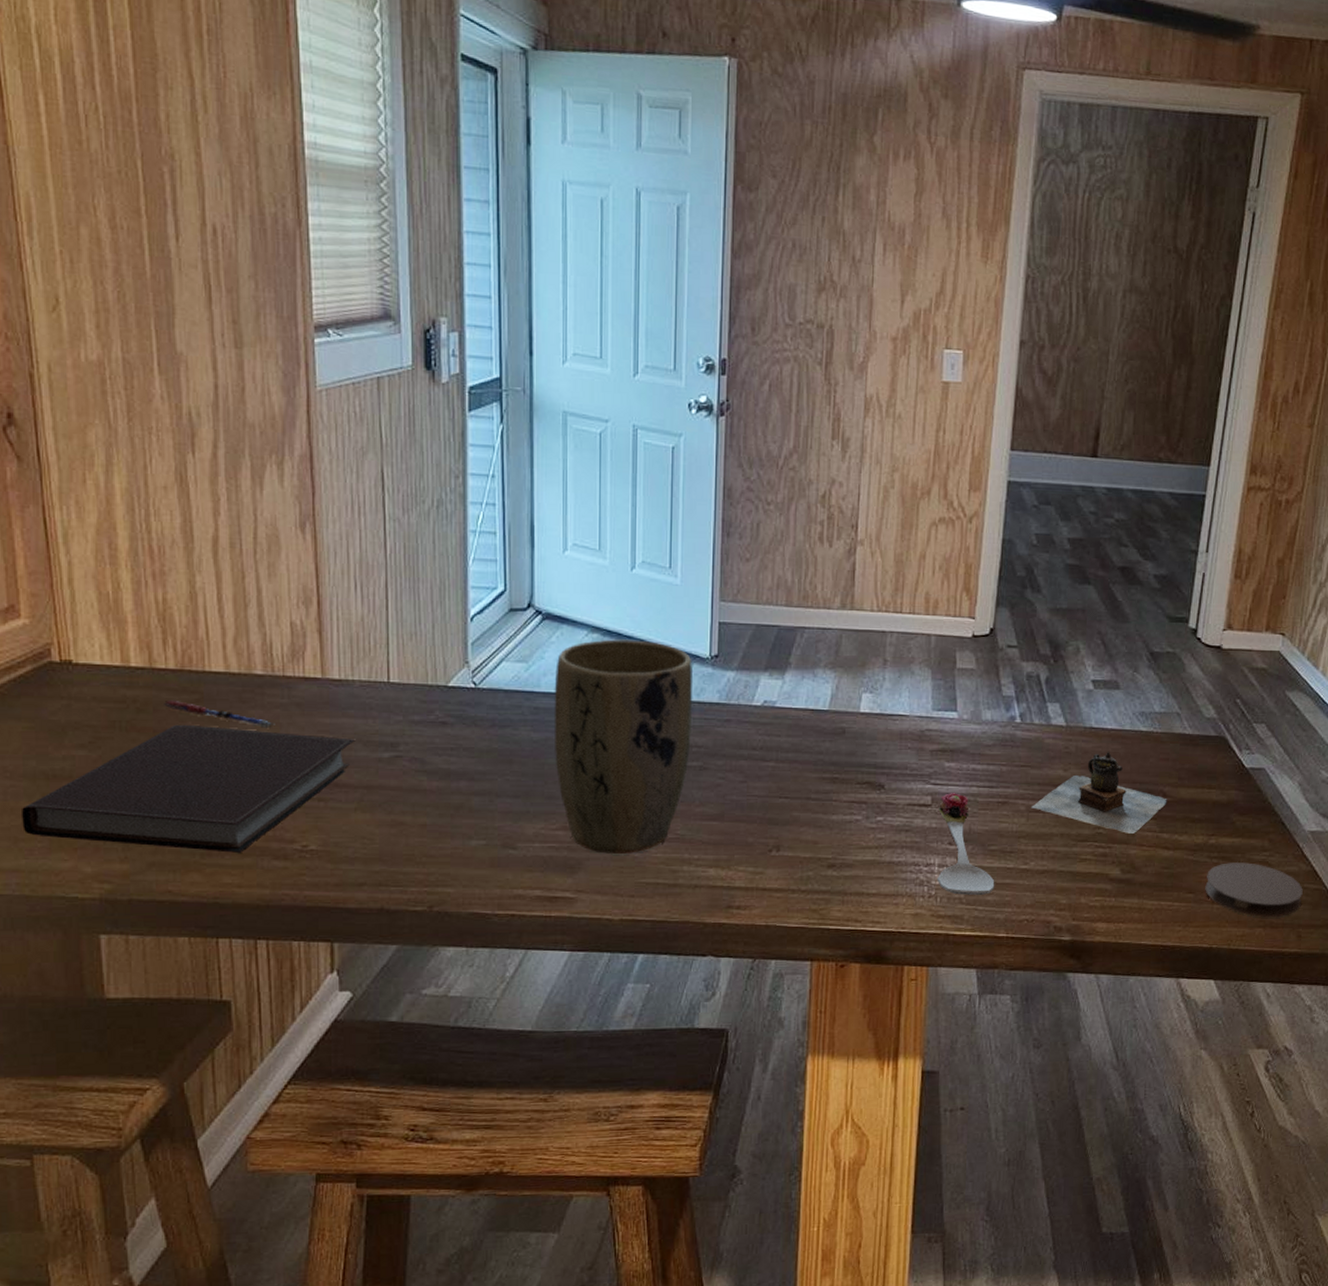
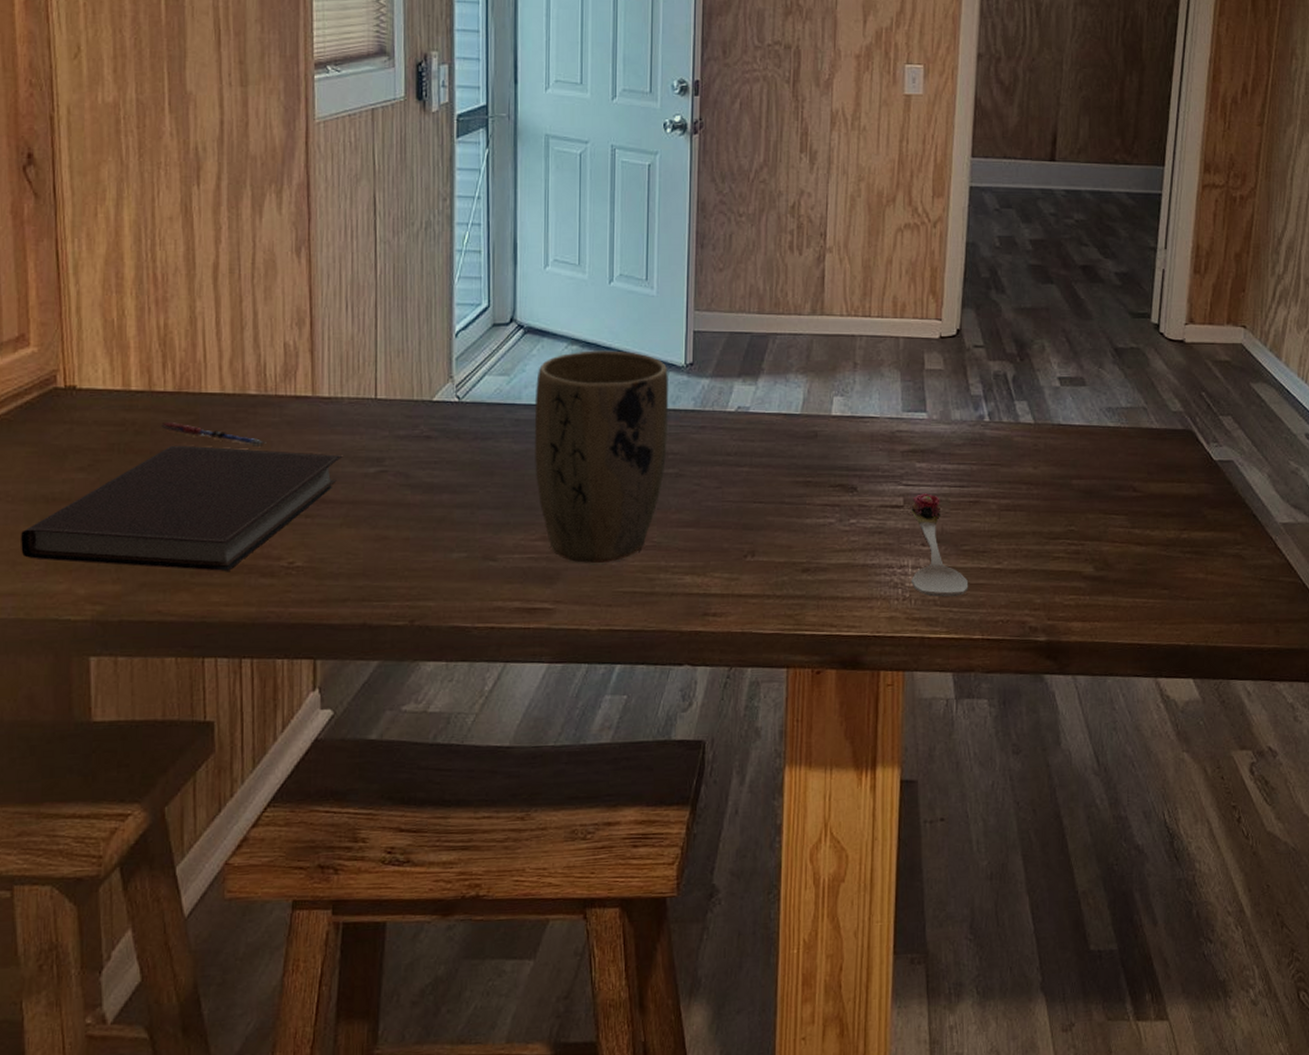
teapot: present [1030,752,1167,833] -> none [1002,448,1138,530]
coaster: present [1205,862,1303,918] -> none [1179,556,1278,613]

